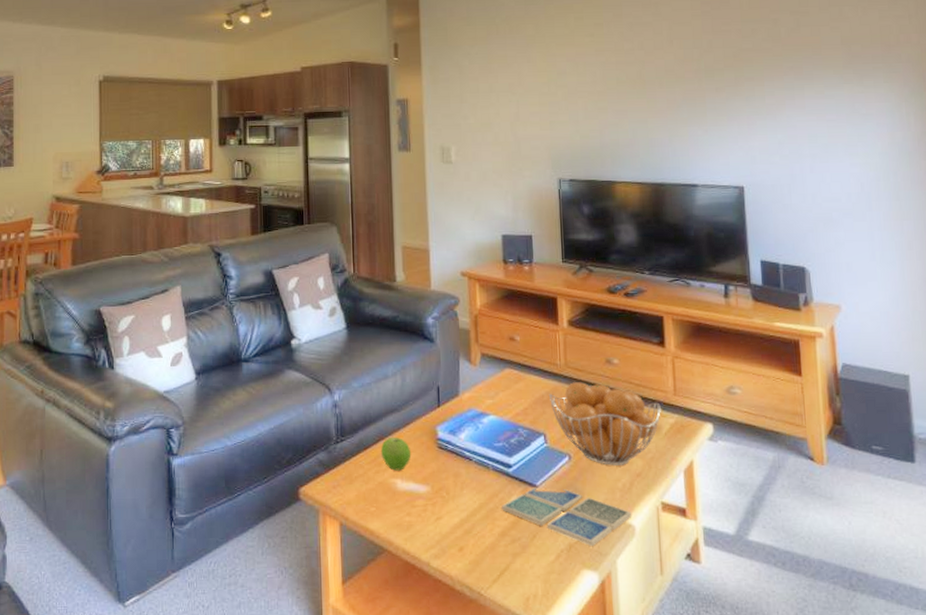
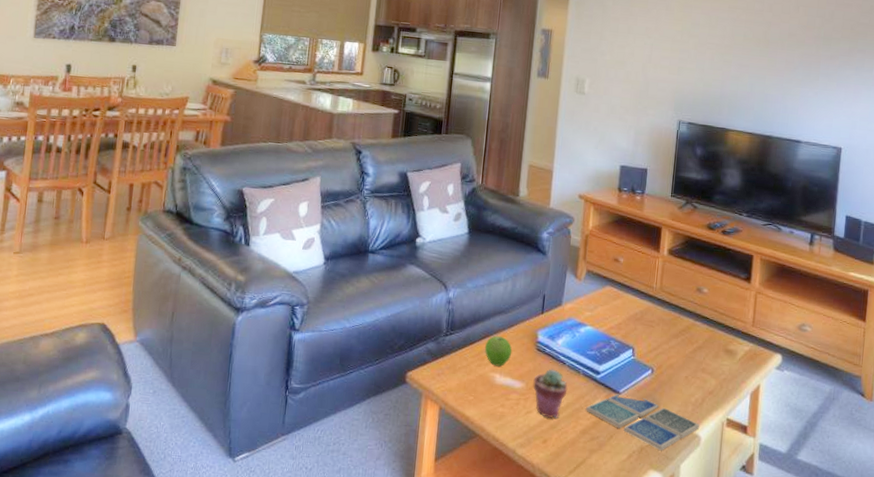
potted succulent: none [439,467,478,522] -> present [533,369,568,418]
fruit basket: present [548,382,661,466] -> none [641,305,739,383]

